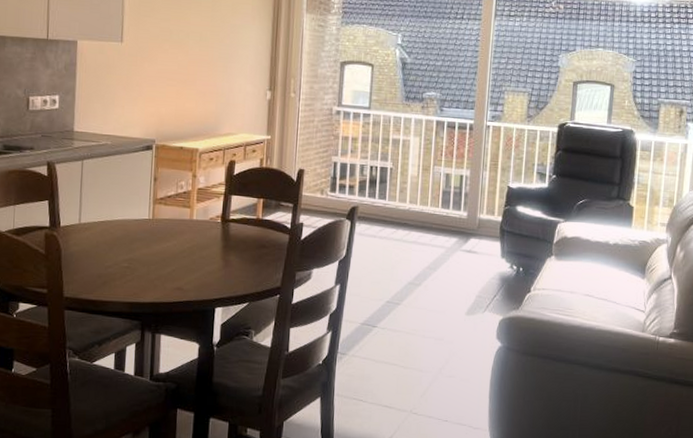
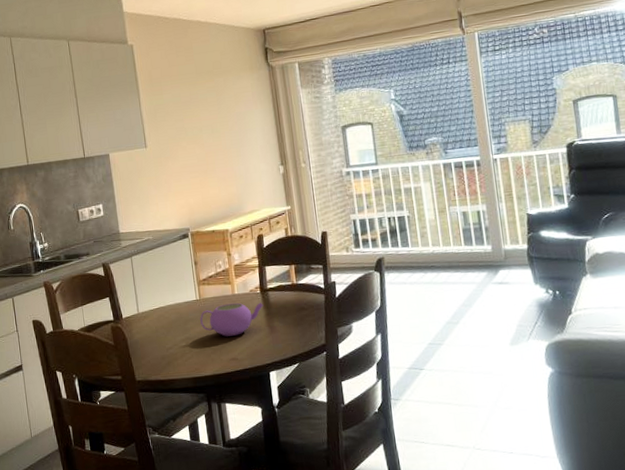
teapot: none [149,228,222,264] -> present [200,302,264,337]

